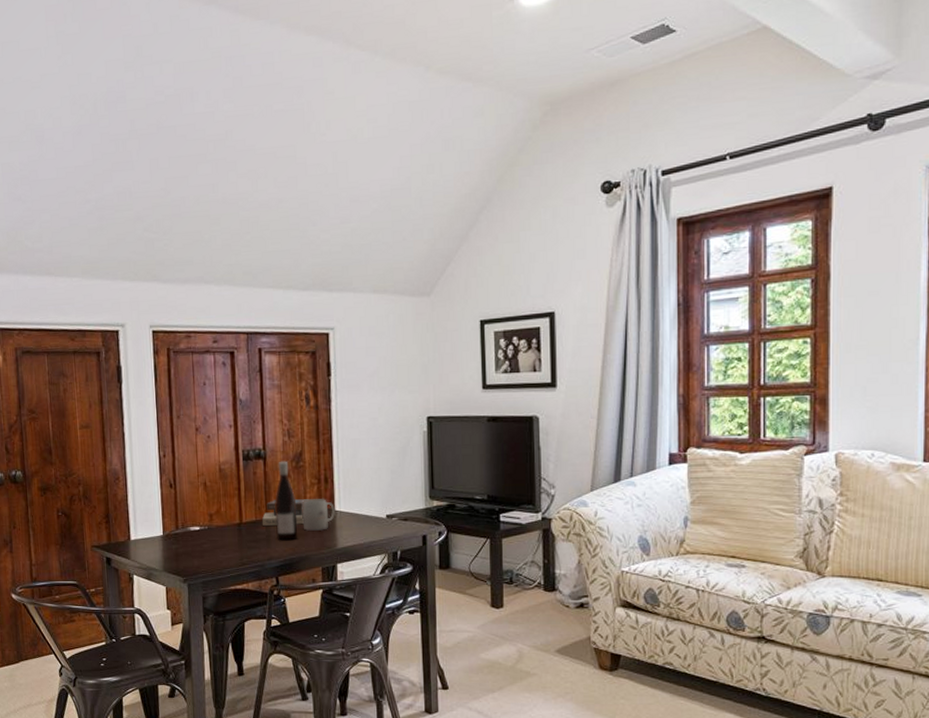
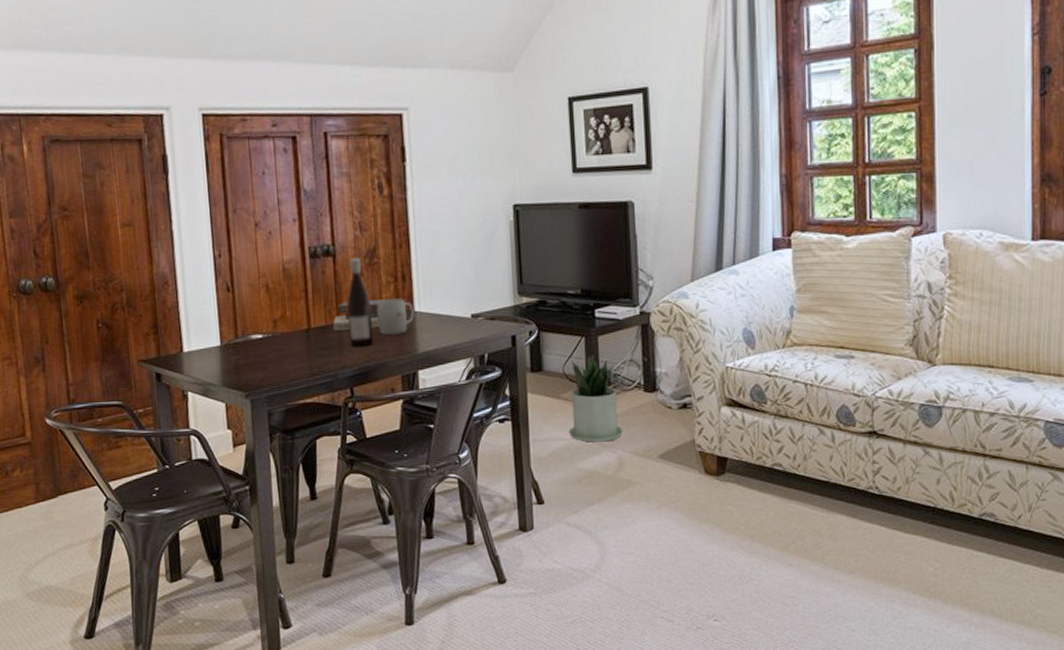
planter: none [472,556,524,635] -> present [568,355,624,443]

